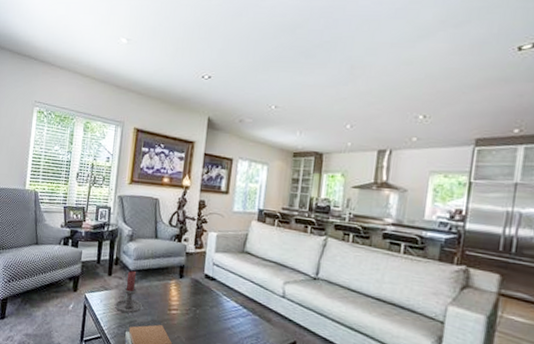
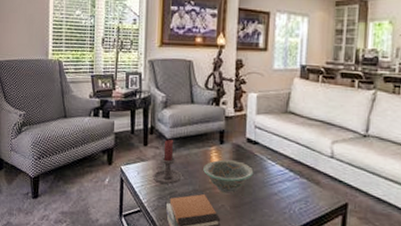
decorative bowl: none [162,293,210,325] -> present [203,159,254,193]

